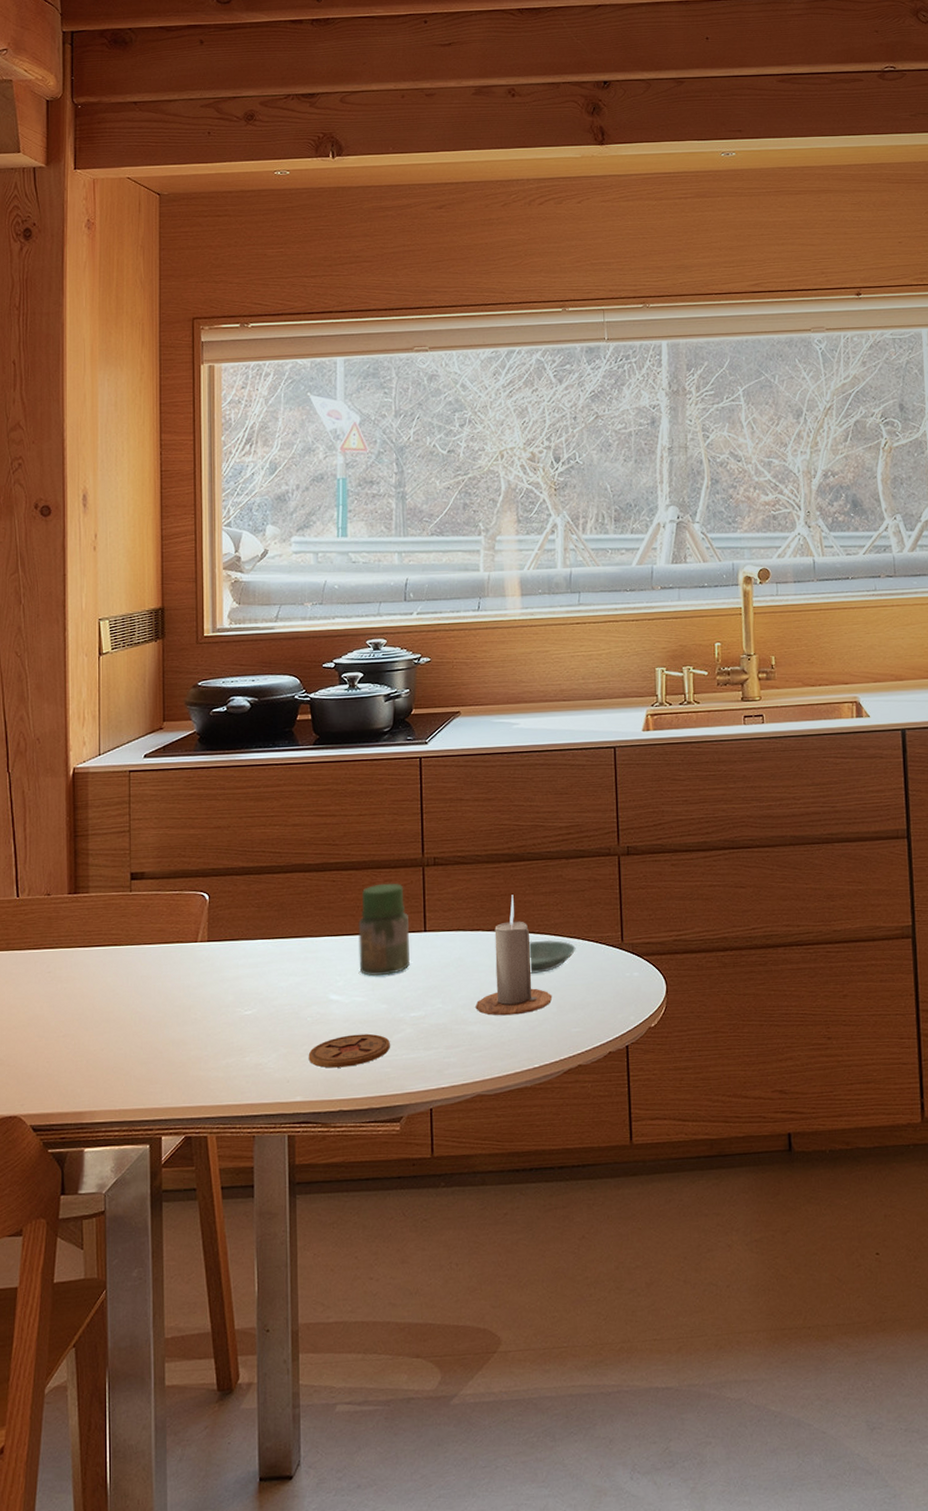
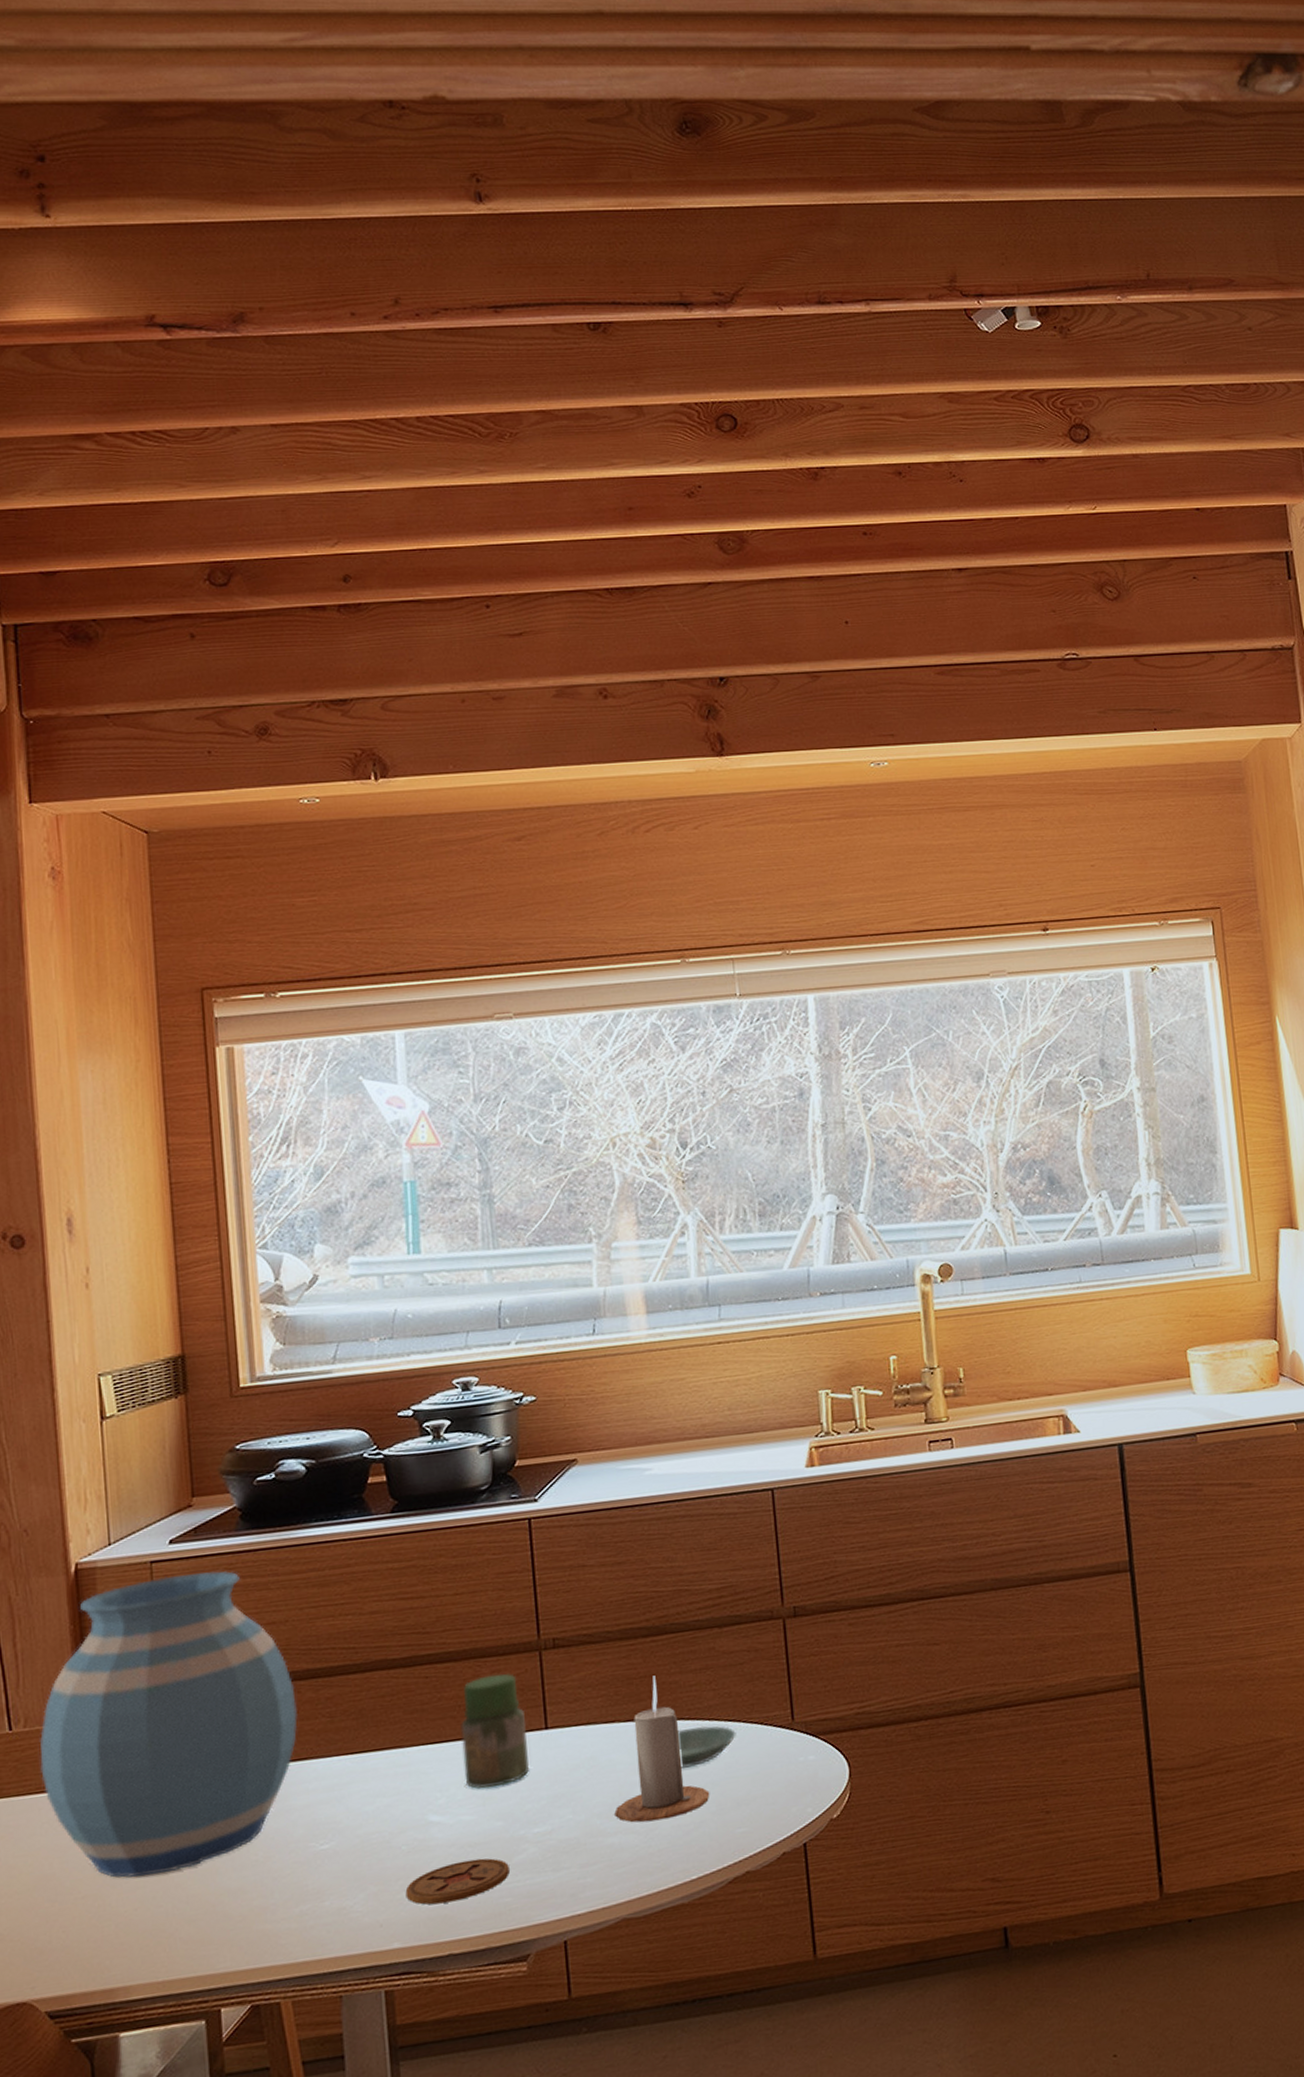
vase: none [38,782,233,1023] -> present [40,1571,298,1878]

